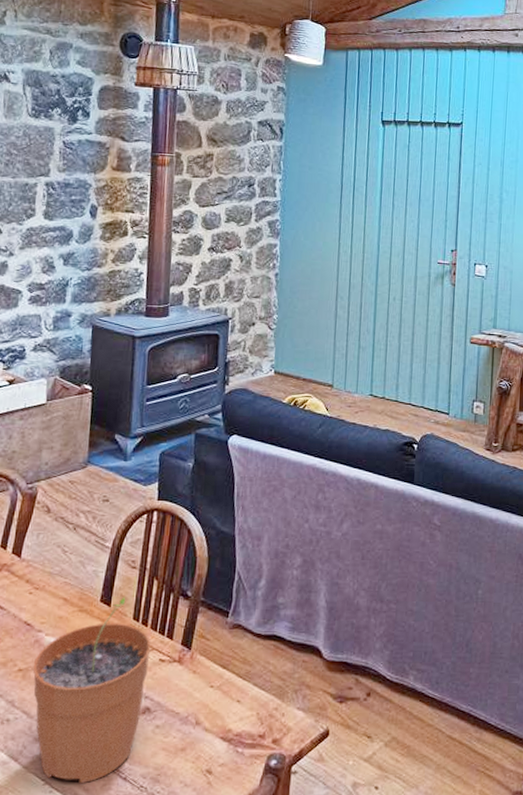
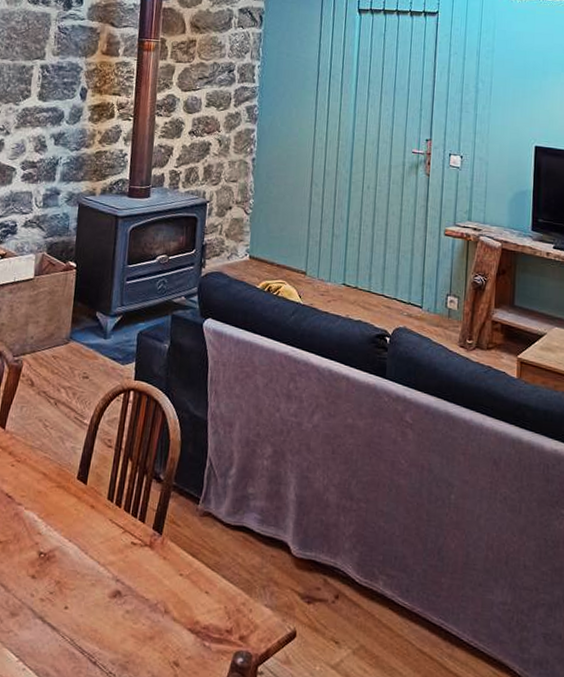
plant pot: present [32,597,151,784] -> none [11,475,124,665]

